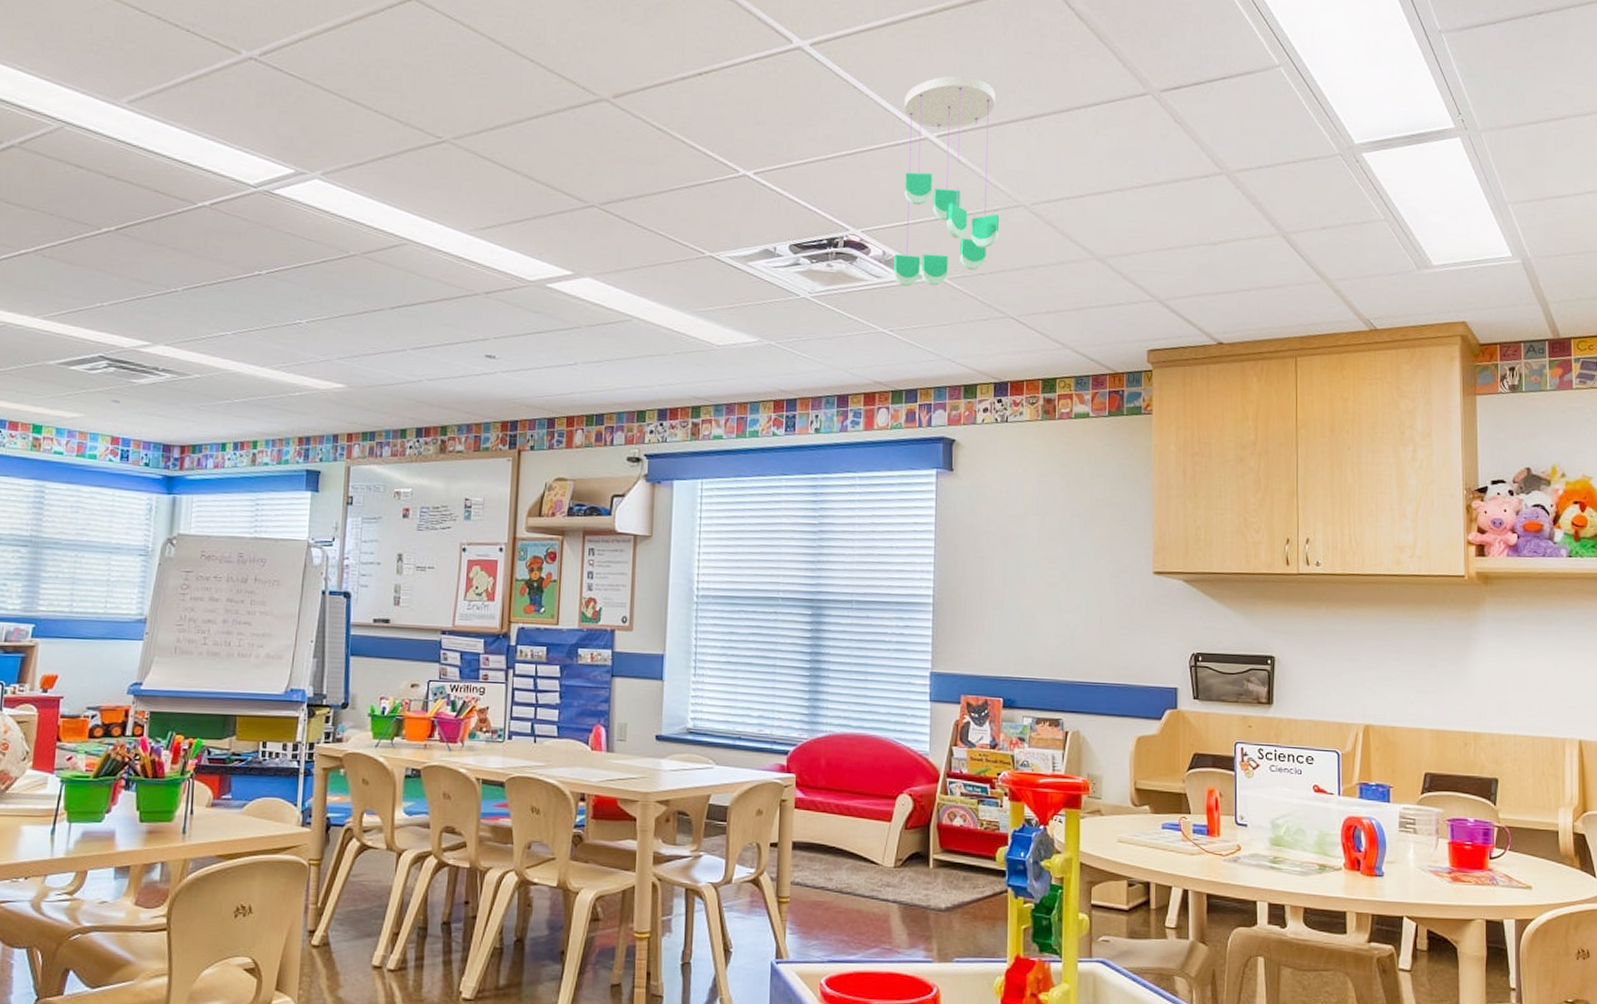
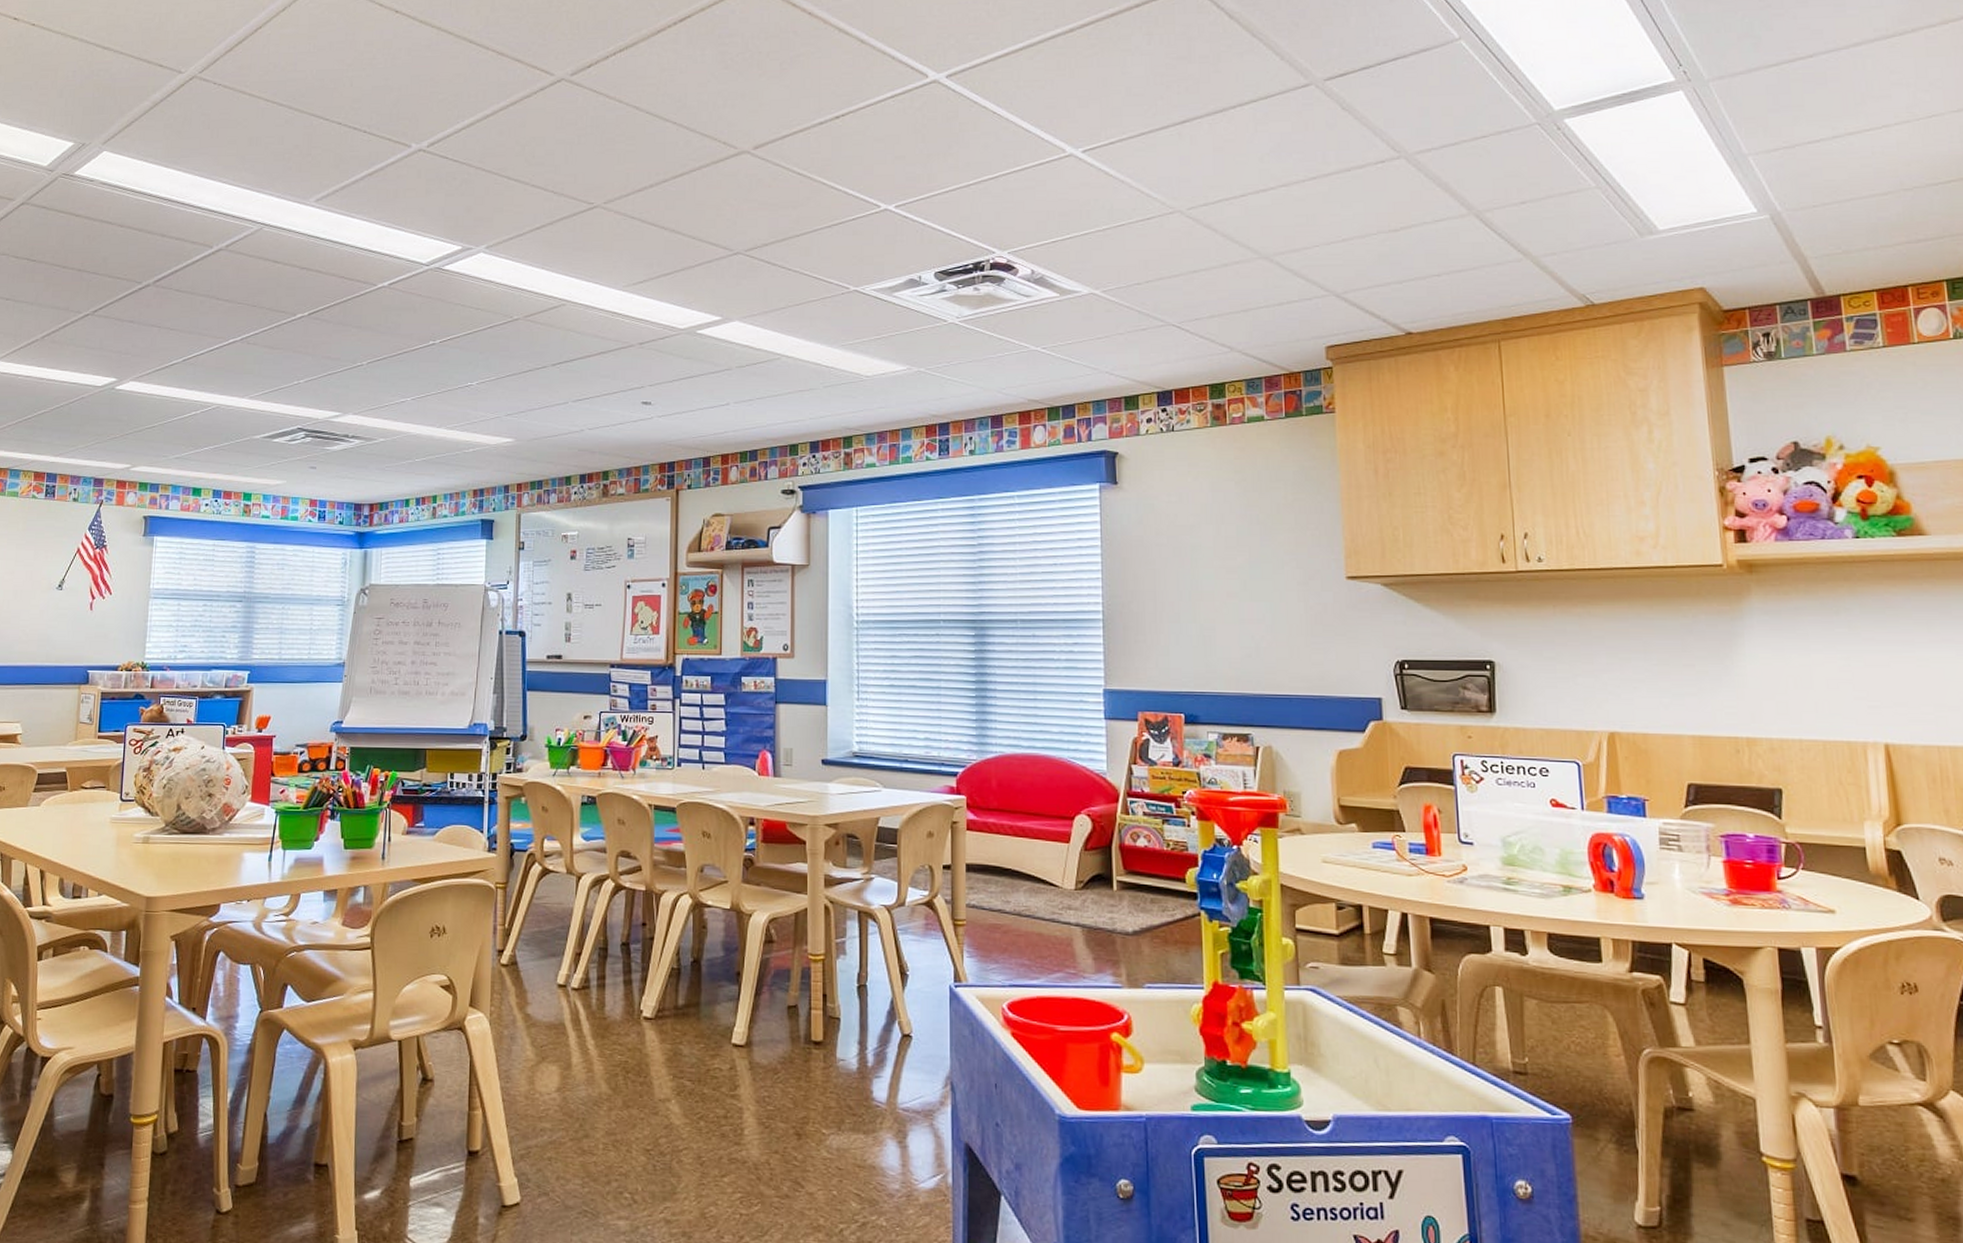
ceiling mobile: present [892,76,999,286] -> none [1042,89,1153,303]

